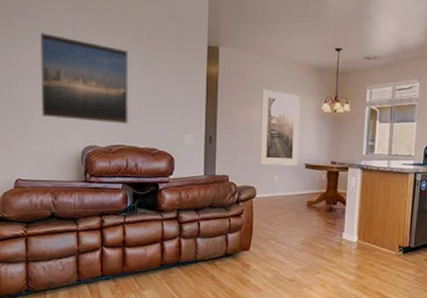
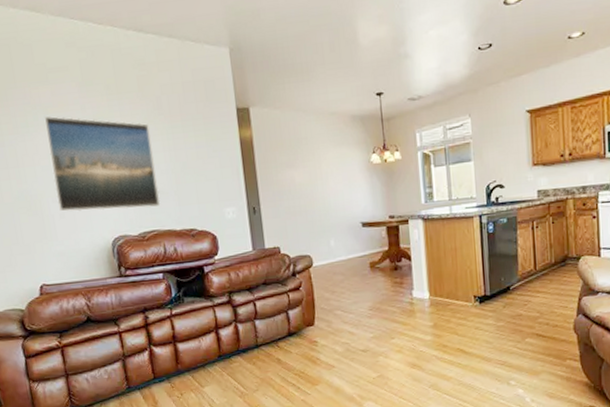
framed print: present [259,89,301,166] -> none [303,147,354,230]

